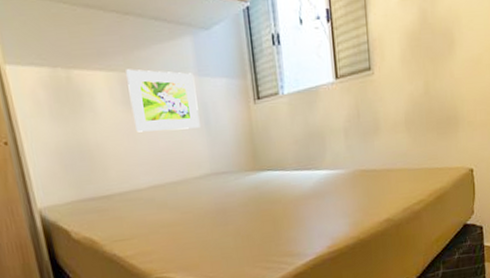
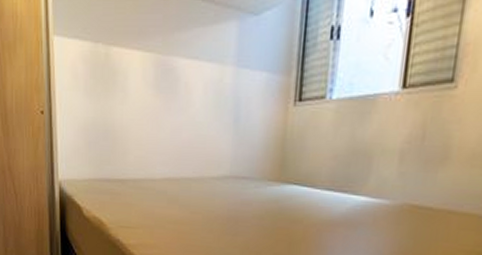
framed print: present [126,69,200,133] -> none [161,51,232,124]

